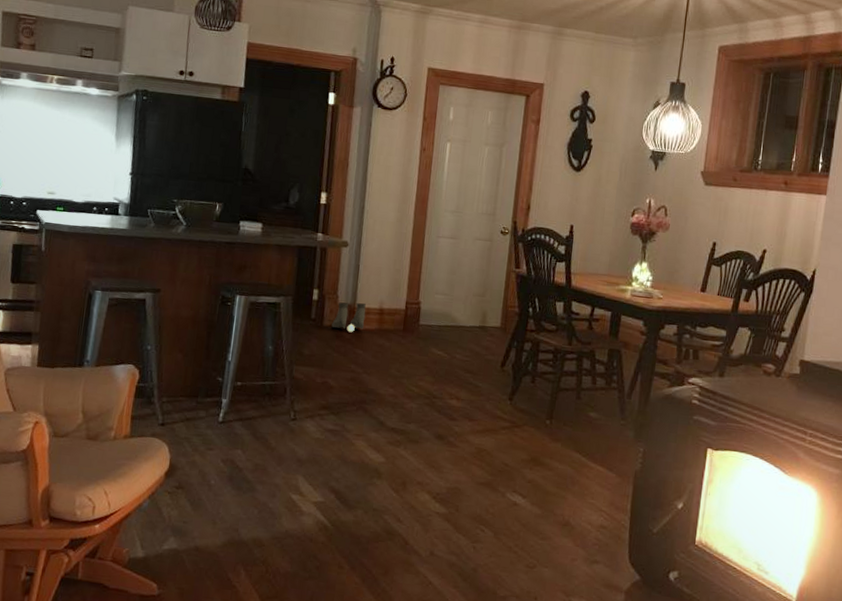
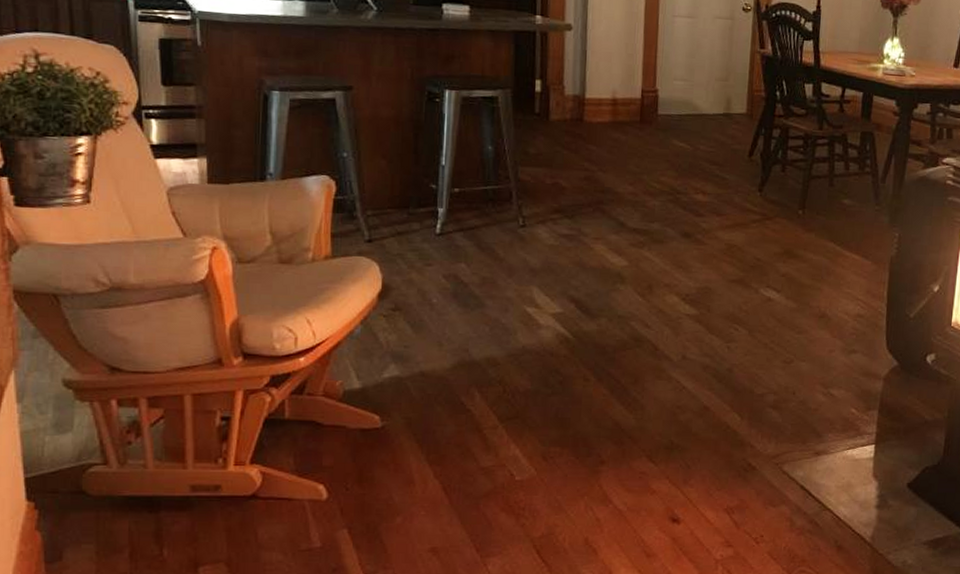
boots: present [332,302,366,333] -> none [559,93,597,127]

